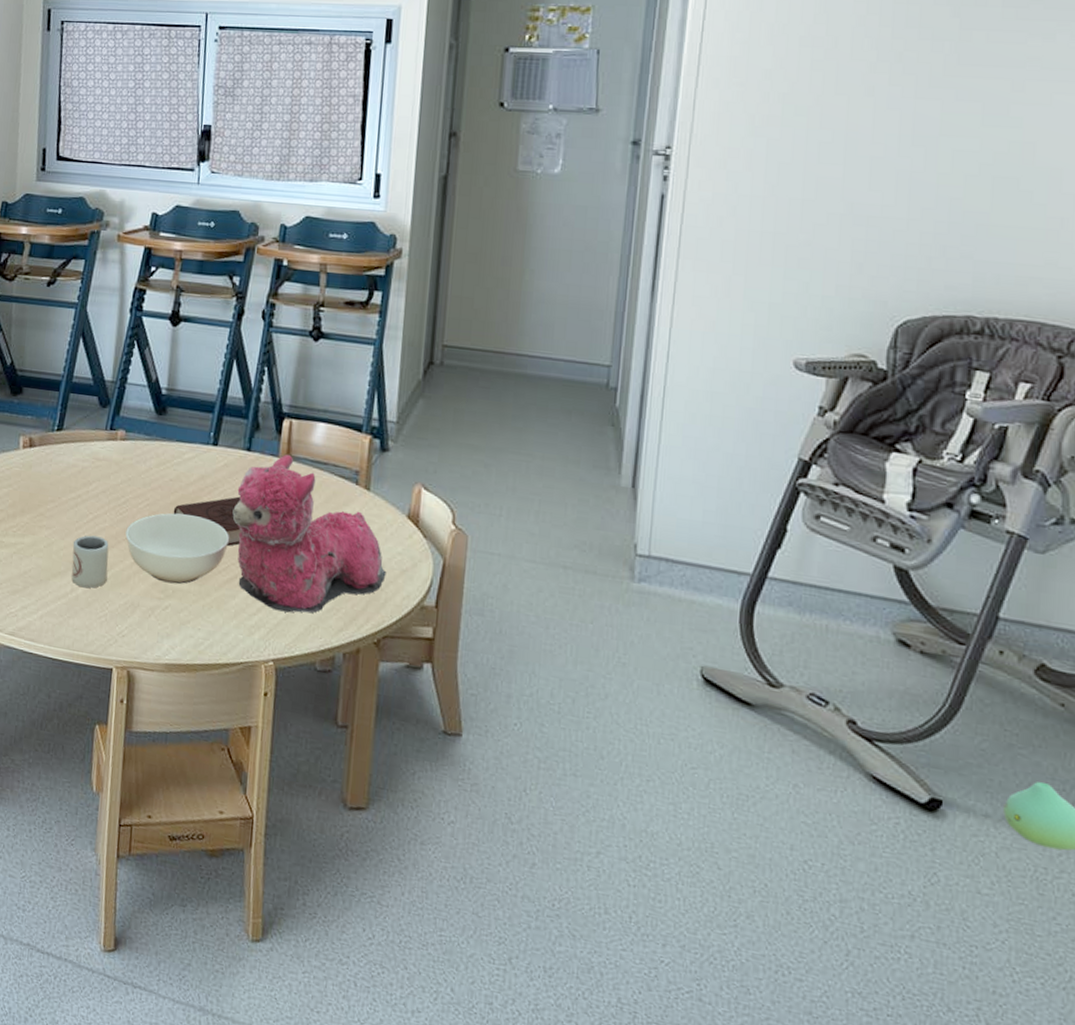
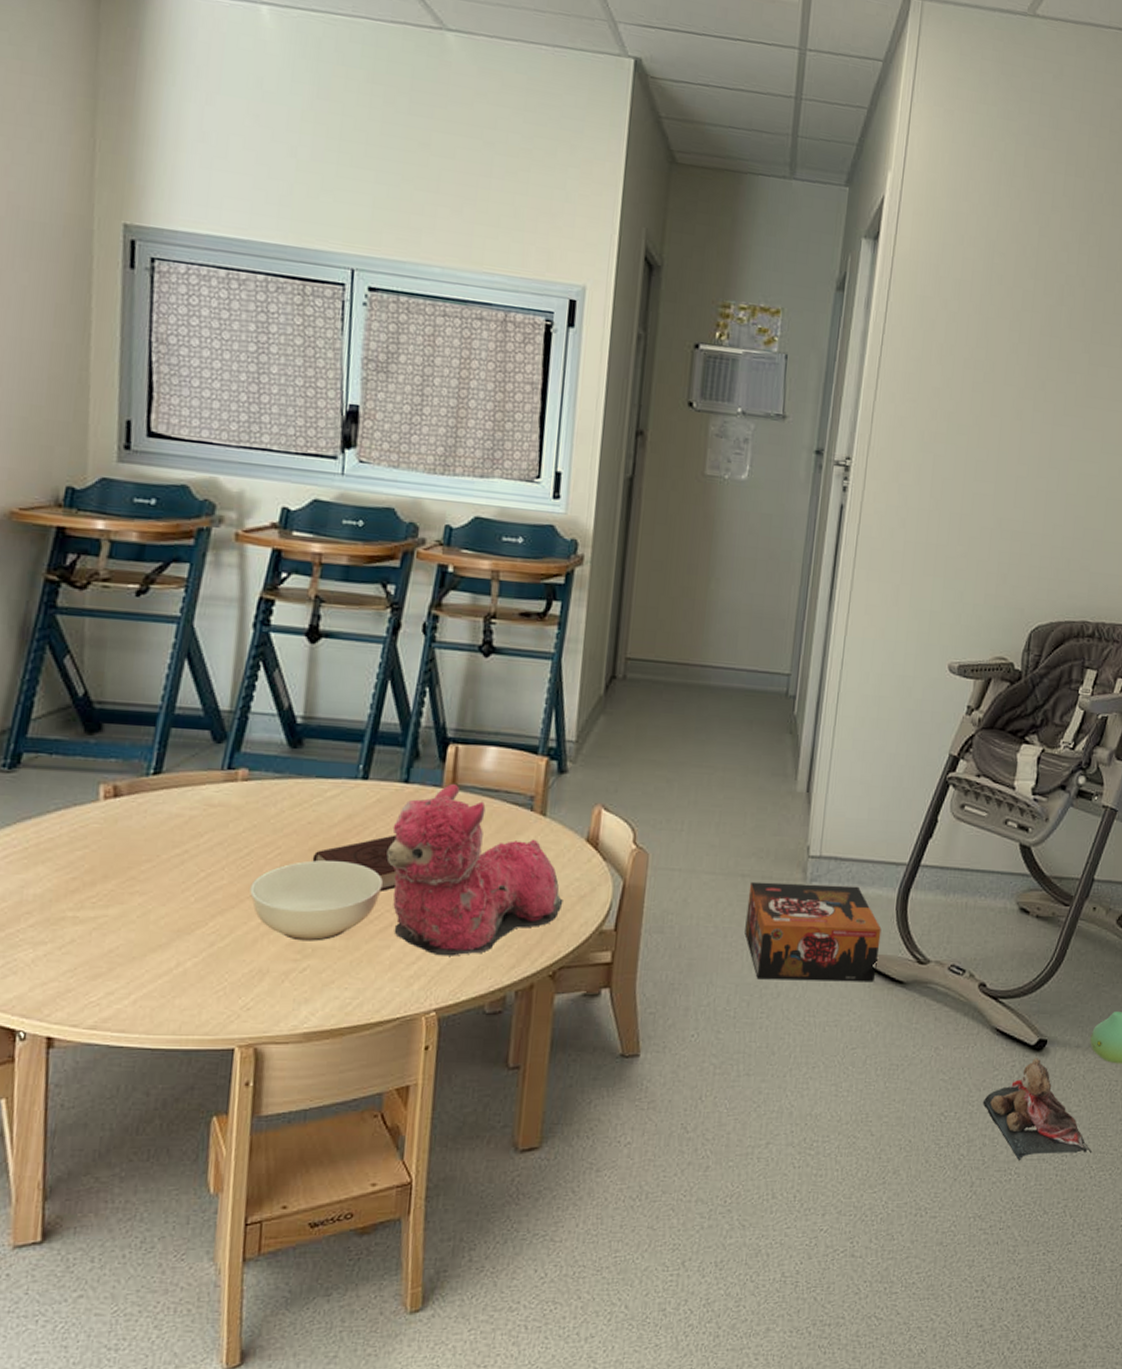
cup: present [71,535,109,589] -> none [176,897,228,960]
fireworks box: none [568,574,723,699] -> present [745,881,882,983]
teddy bear: none [857,819,1014,951] -> present [982,1058,1093,1160]

